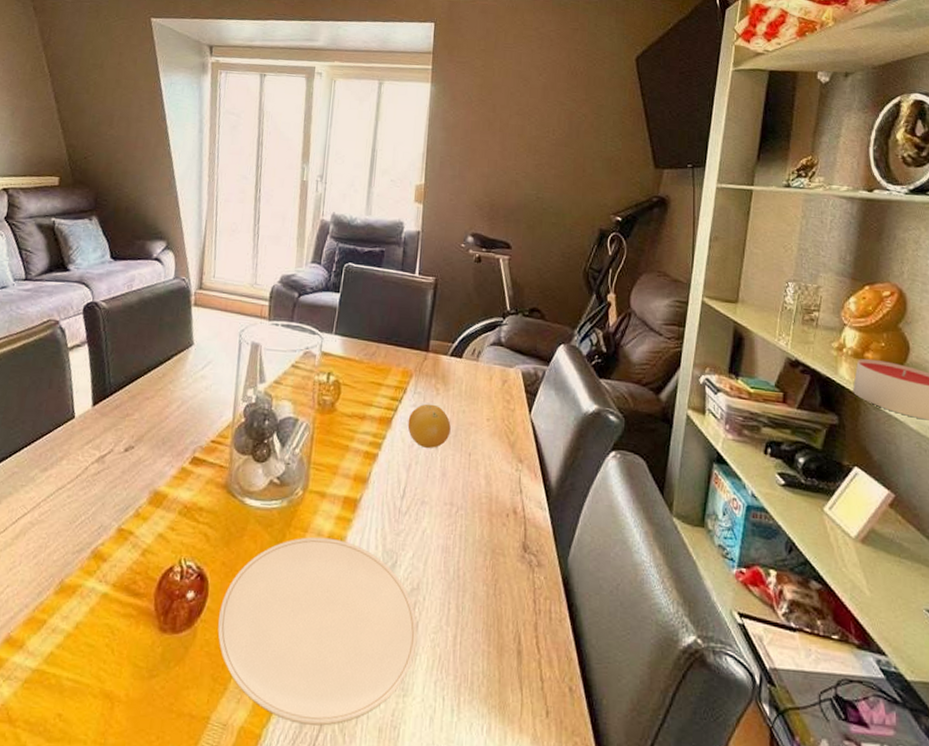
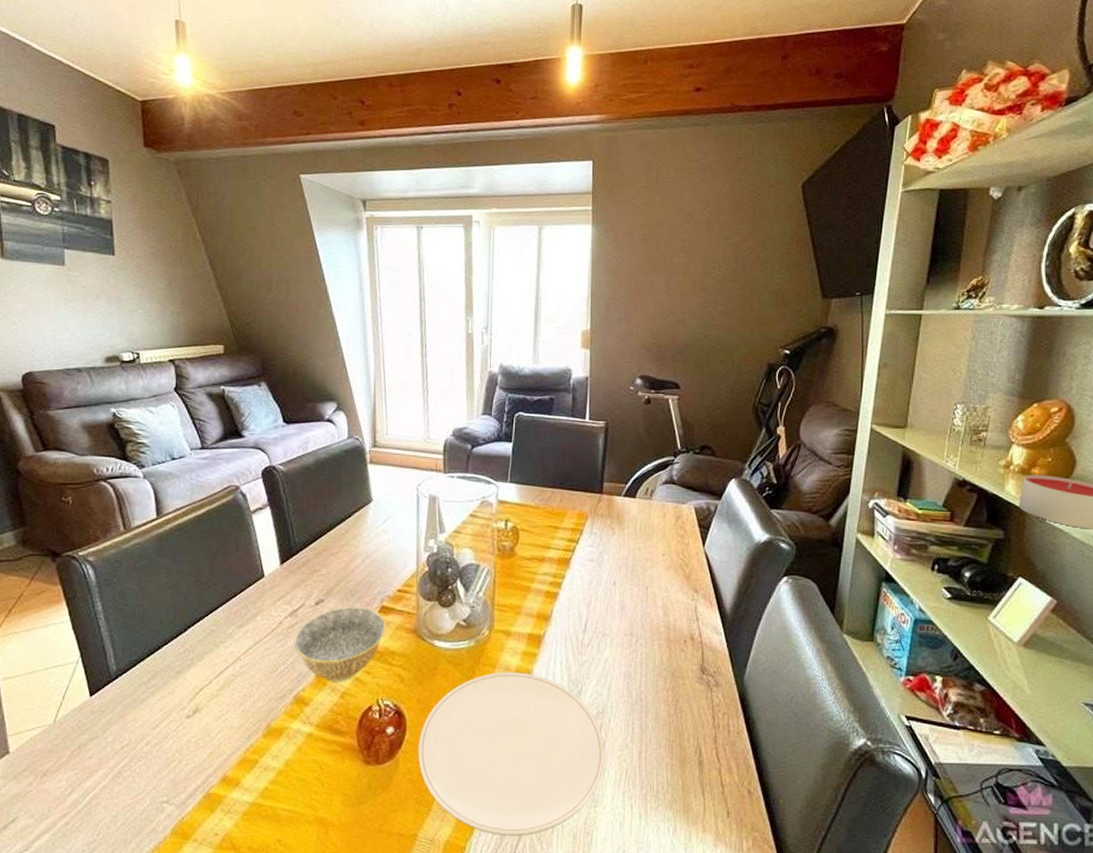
bowl: none [97,455,196,537] -> present [293,607,386,682]
fruit: present [407,403,451,448] -> none [586,543,627,584]

